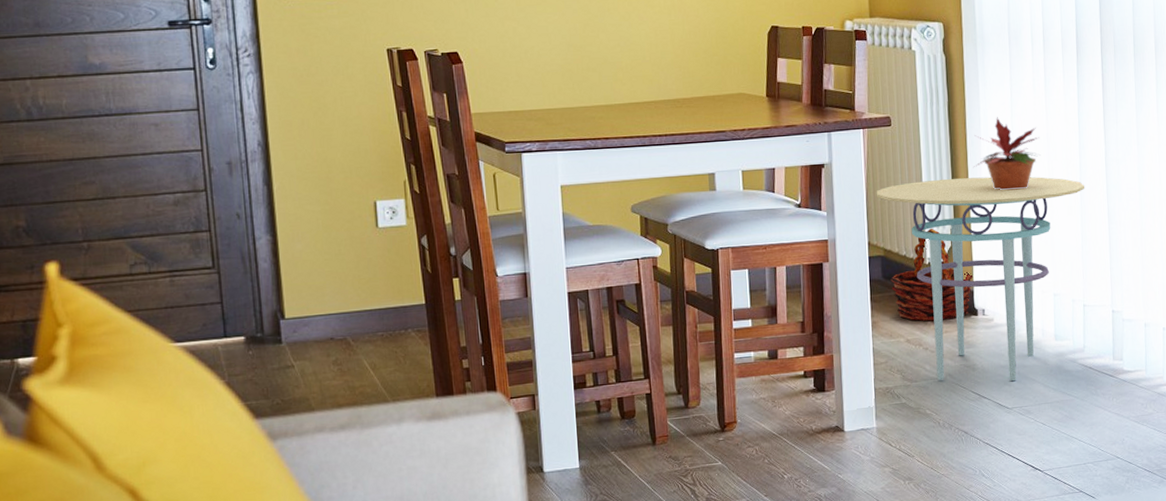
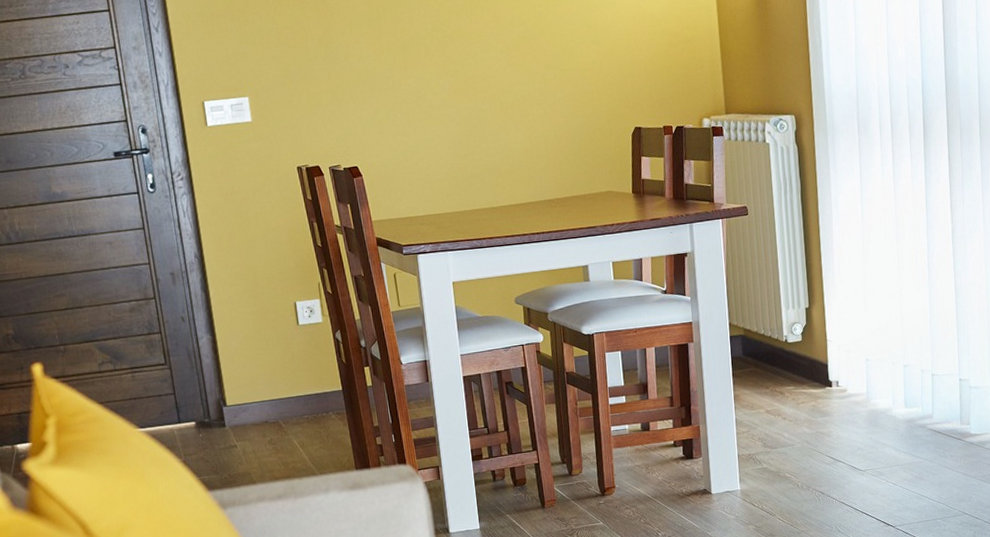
side table: present [876,177,1085,382] -> none [735,256,933,447]
basket: present [891,228,974,321] -> none [750,308,828,394]
potted plant: present [973,116,1041,191] -> none [825,201,890,271]

